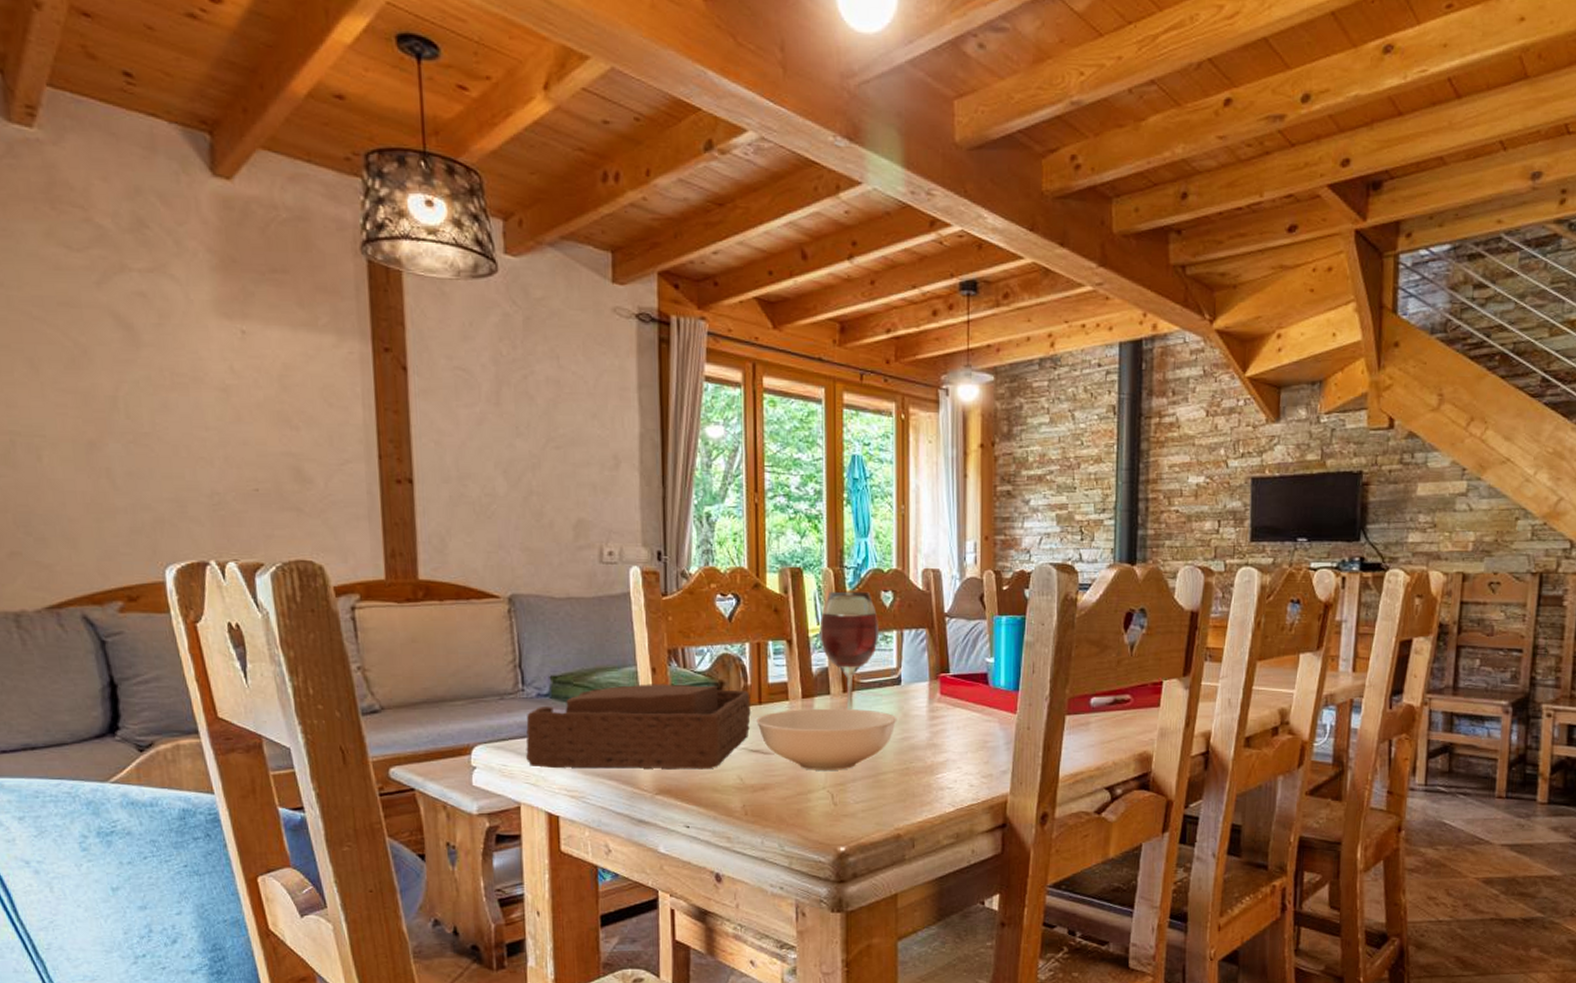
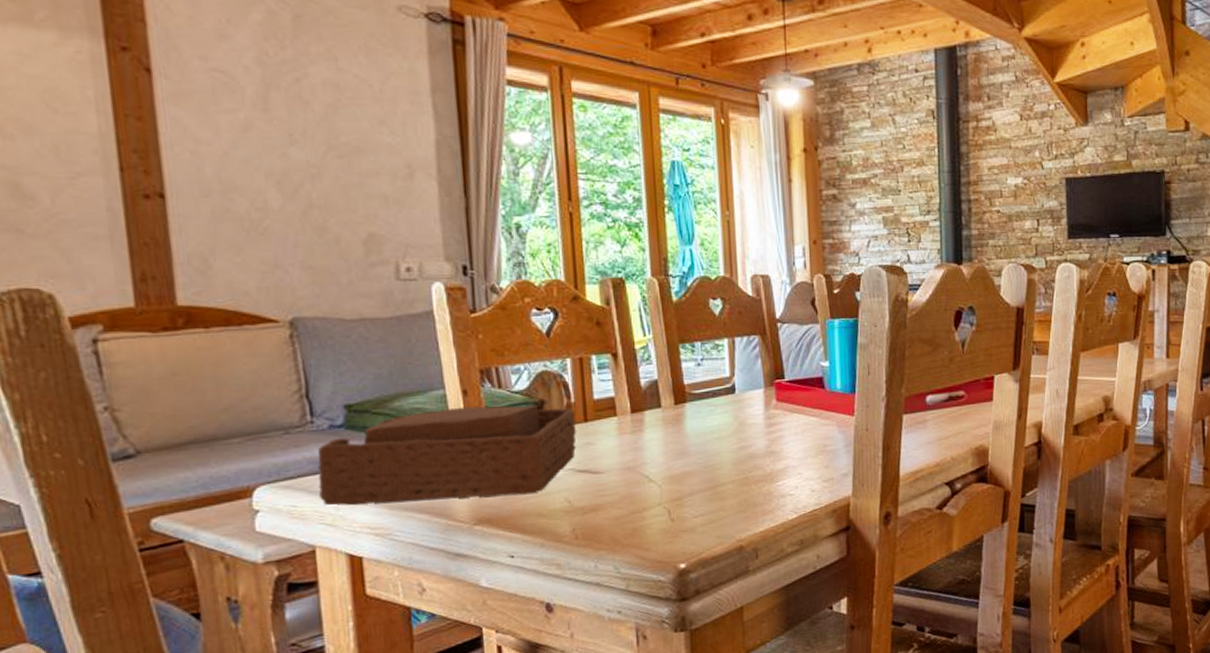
bowl: present [756,708,897,770] -> none [583,420,733,487]
wineglass: present [819,591,878,711] -> none [646,300,709,423]

